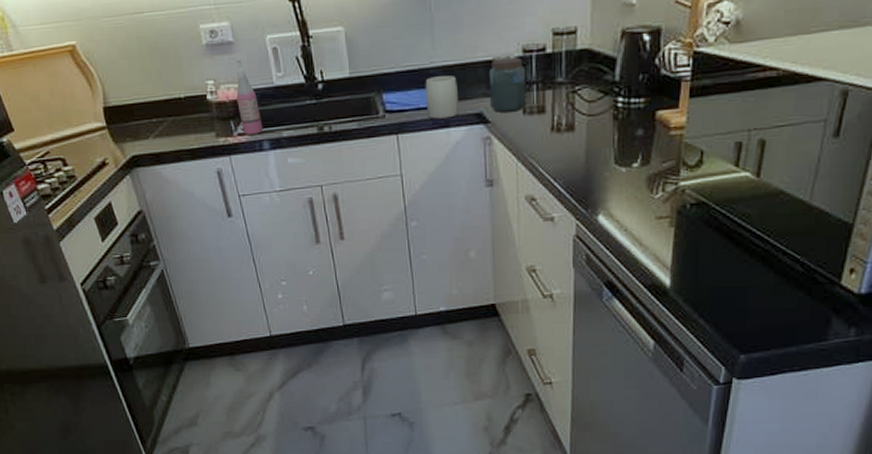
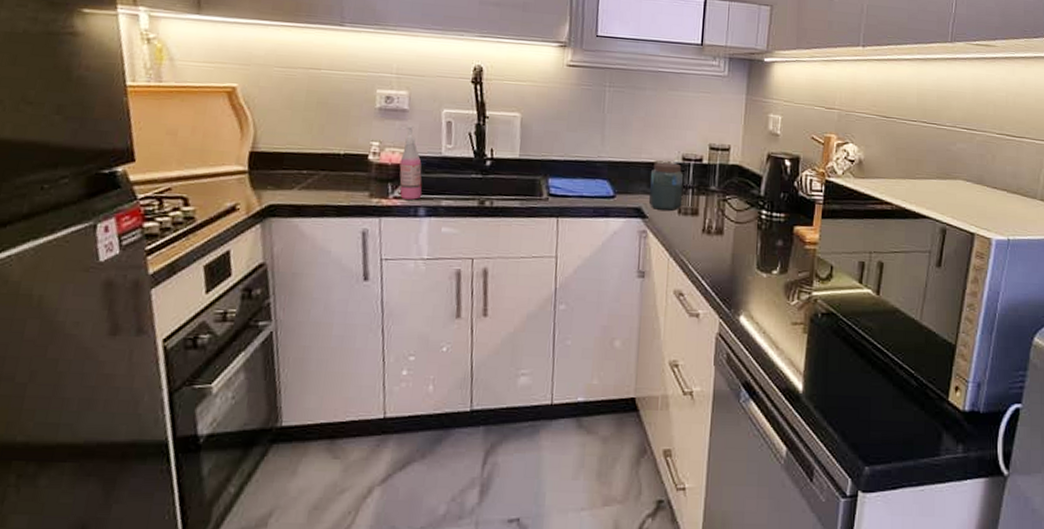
mug: present [425,75,459,119] -> none [589,169,622,209]

